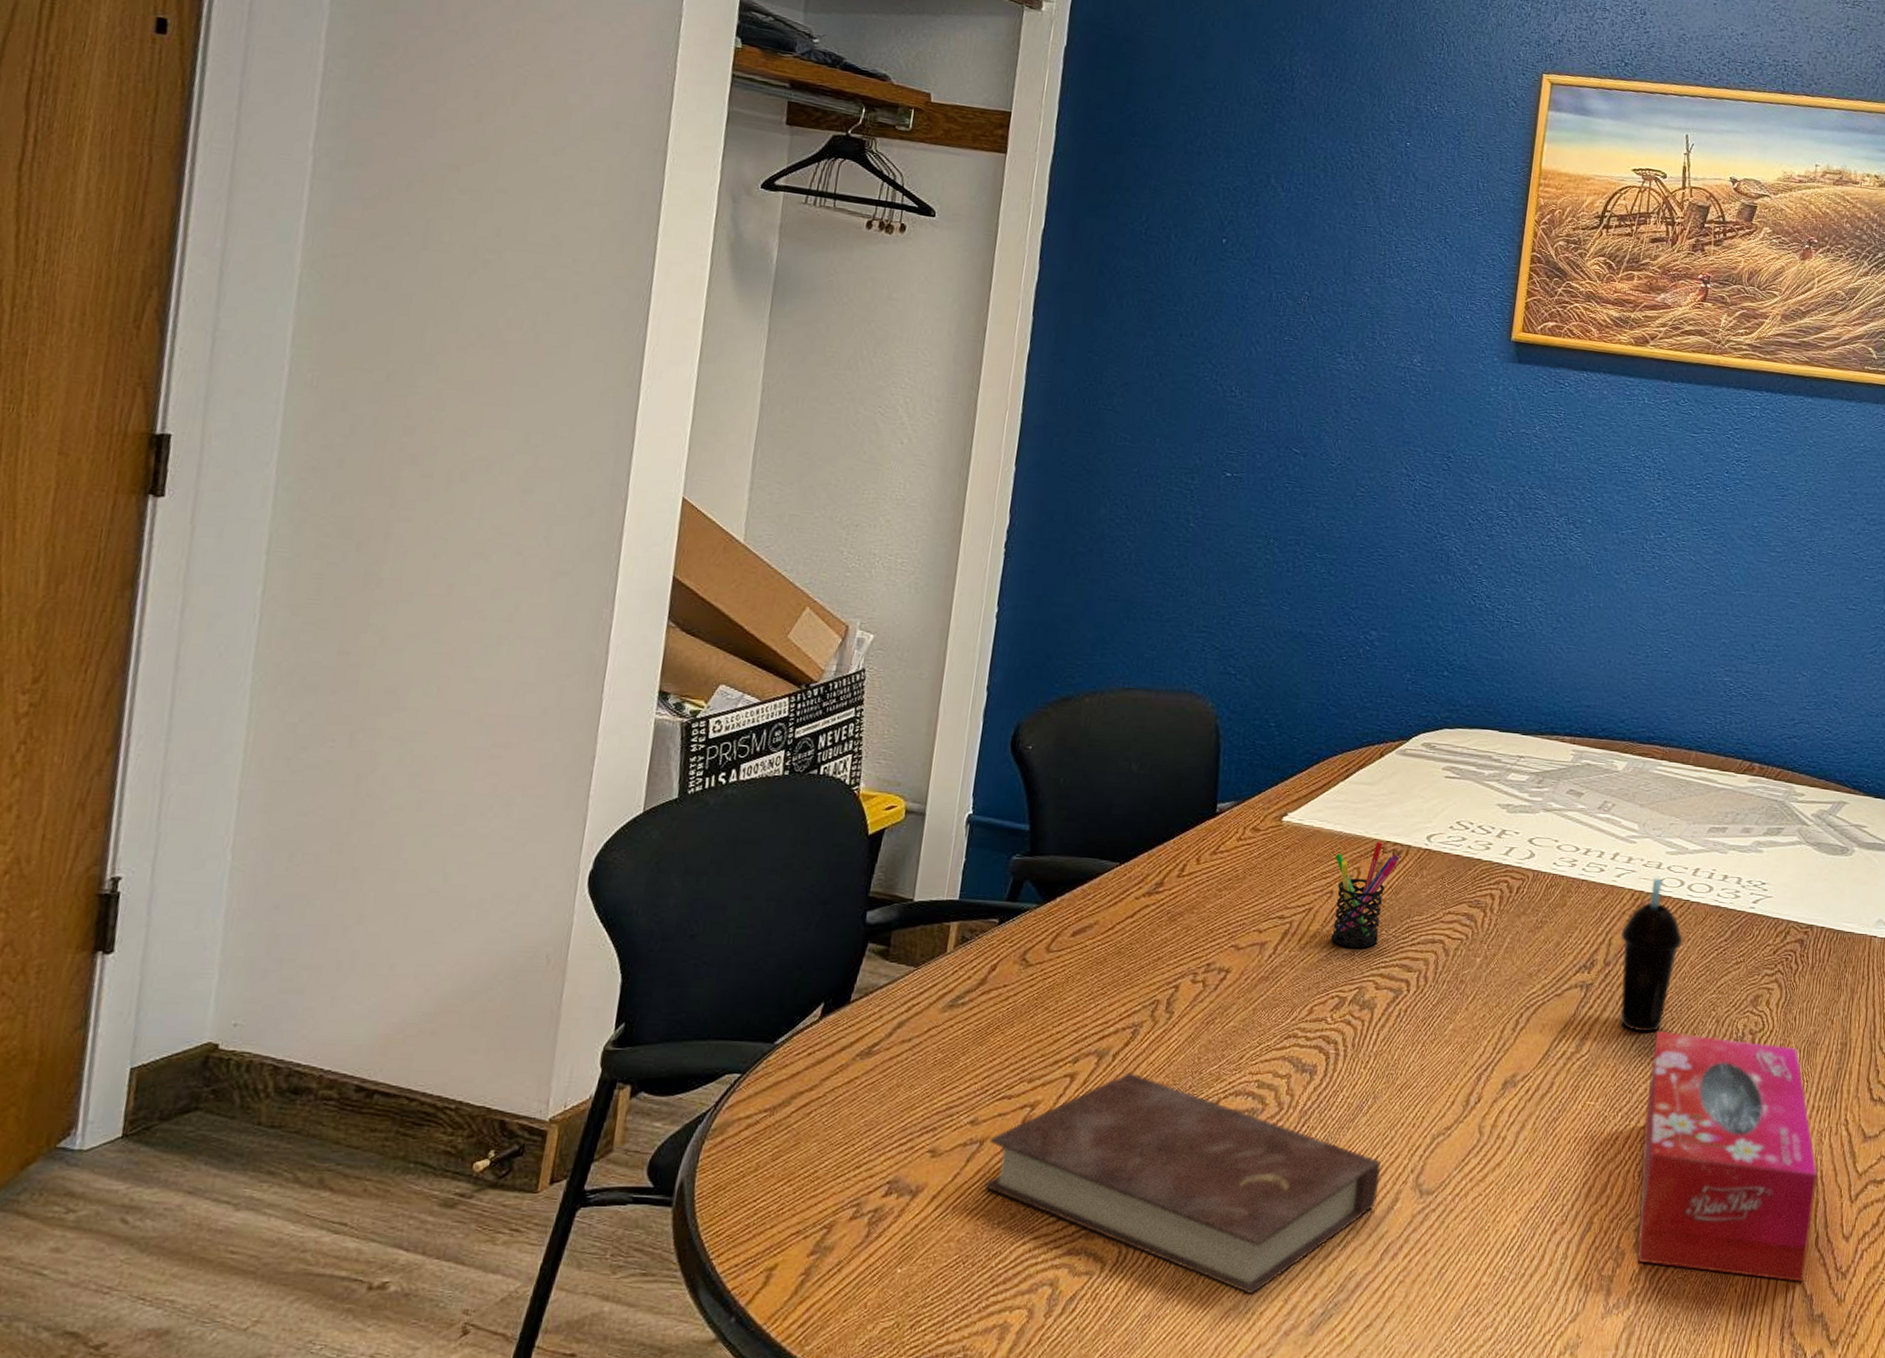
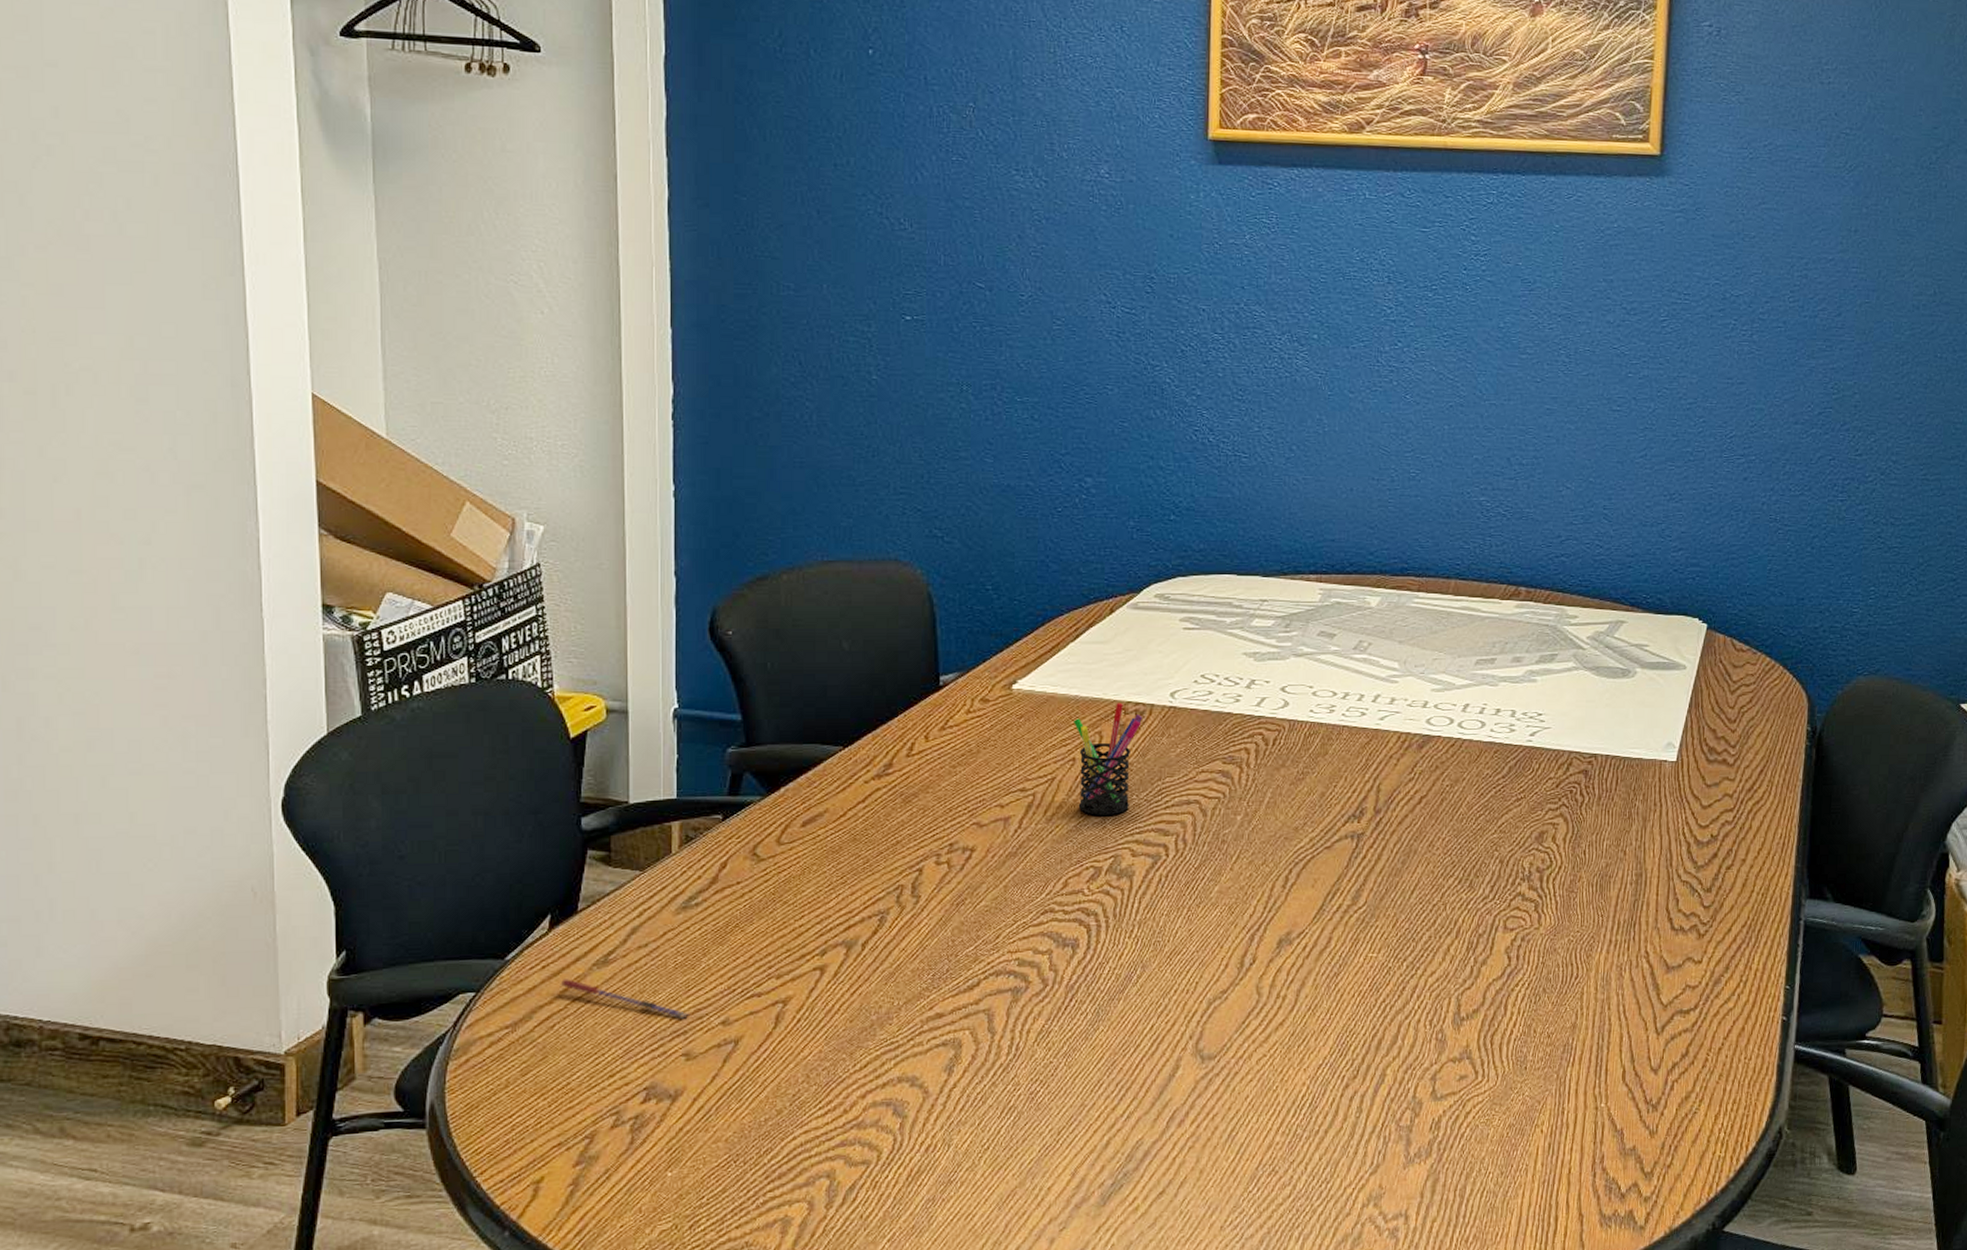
pen: none [824,1067,941,1115] -> present [561,979,689,1019]
book: present [983,1072,1381,1294] -> none [744,961,1158,1170]
cup: present [1620,876,1683,1031] -> none [1389,716,1457,878]
tissue box: present [1637,1030,1818,1282] -> none [1431,875,1620,1118]

